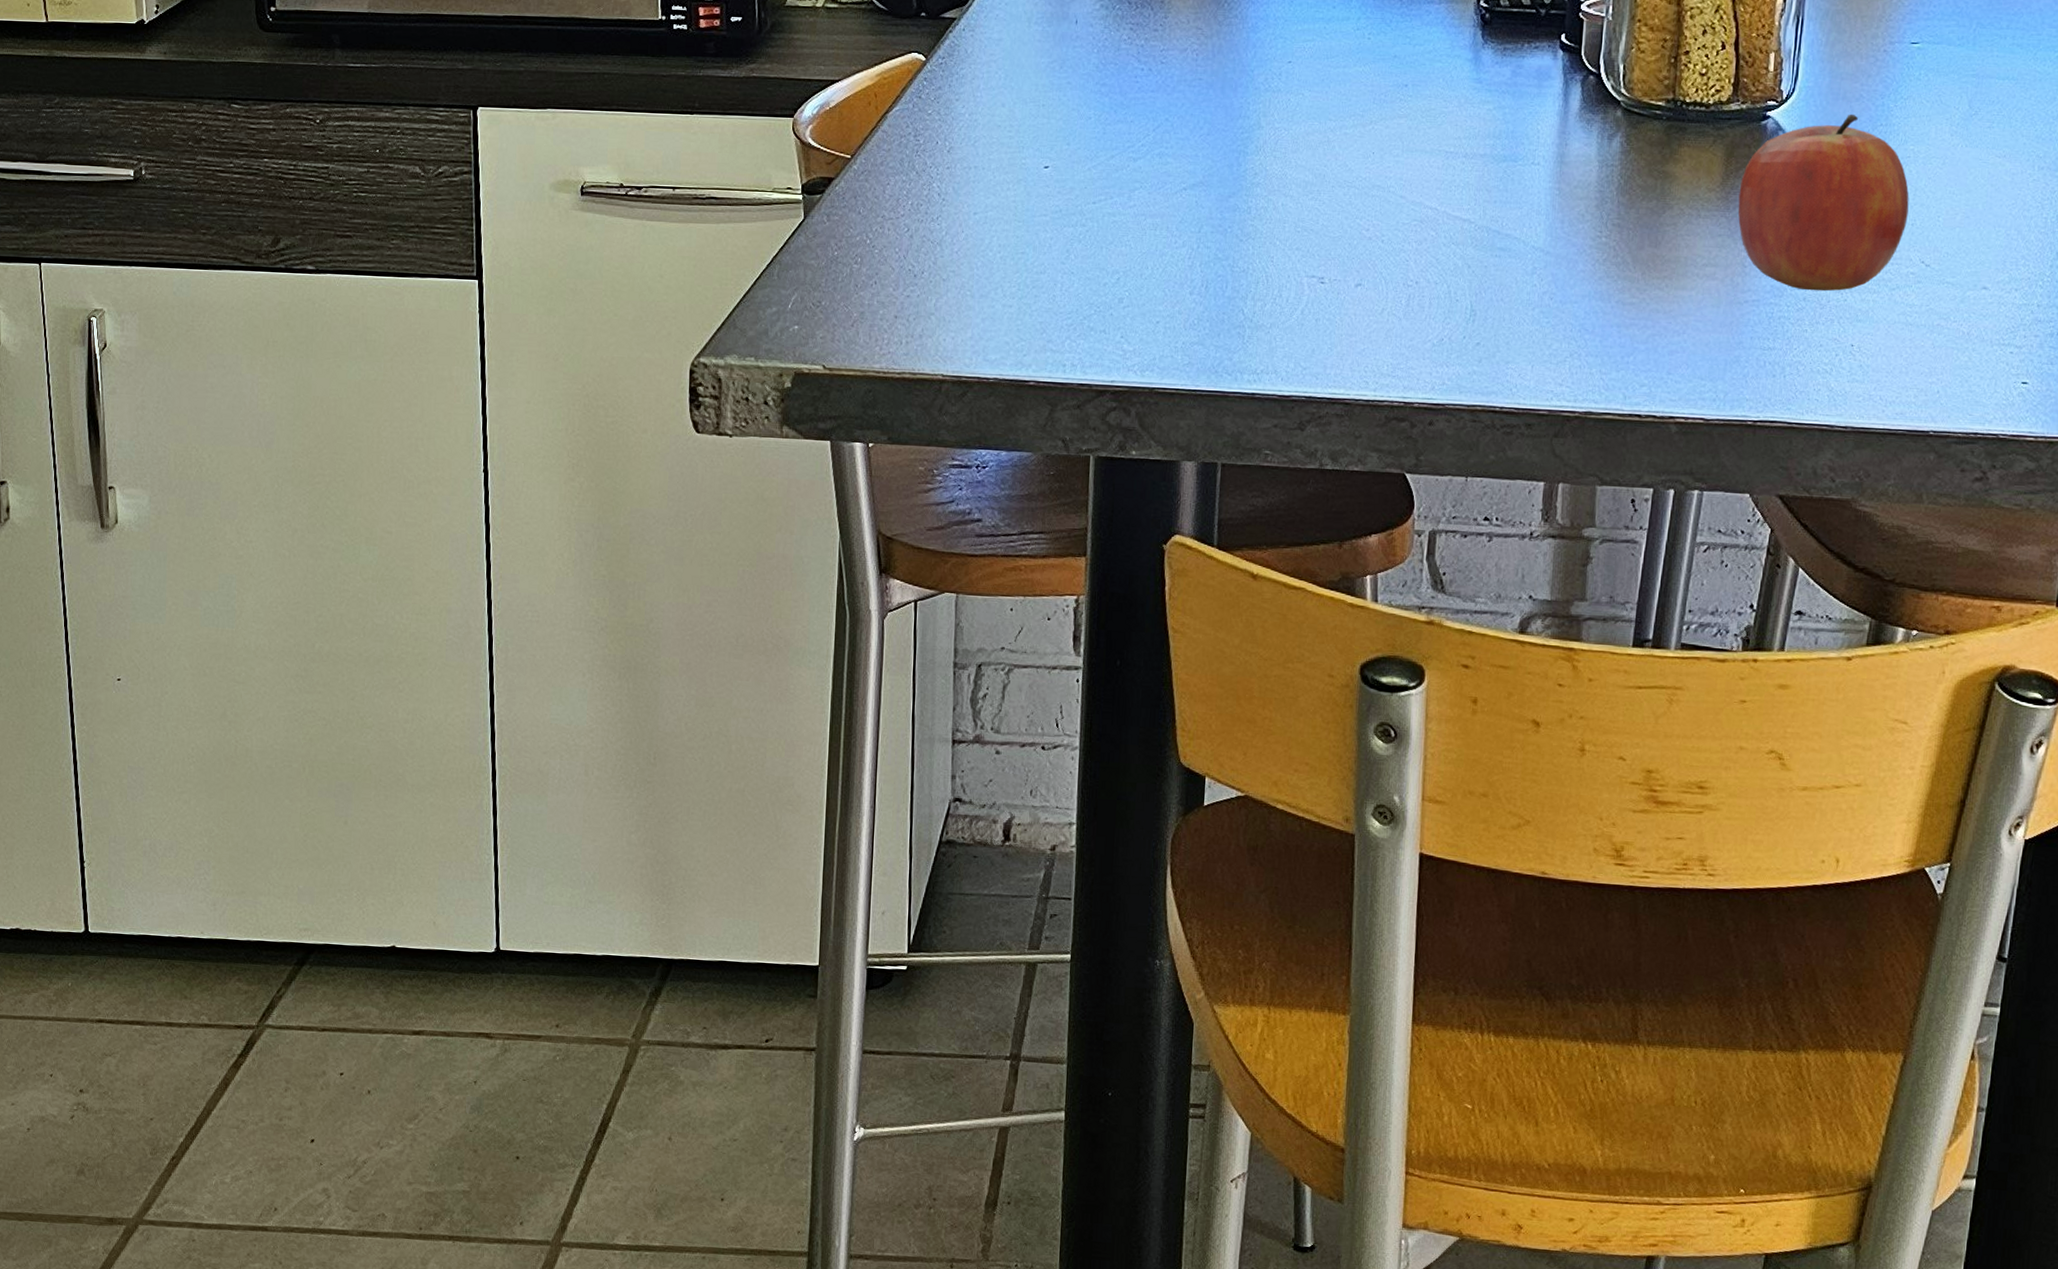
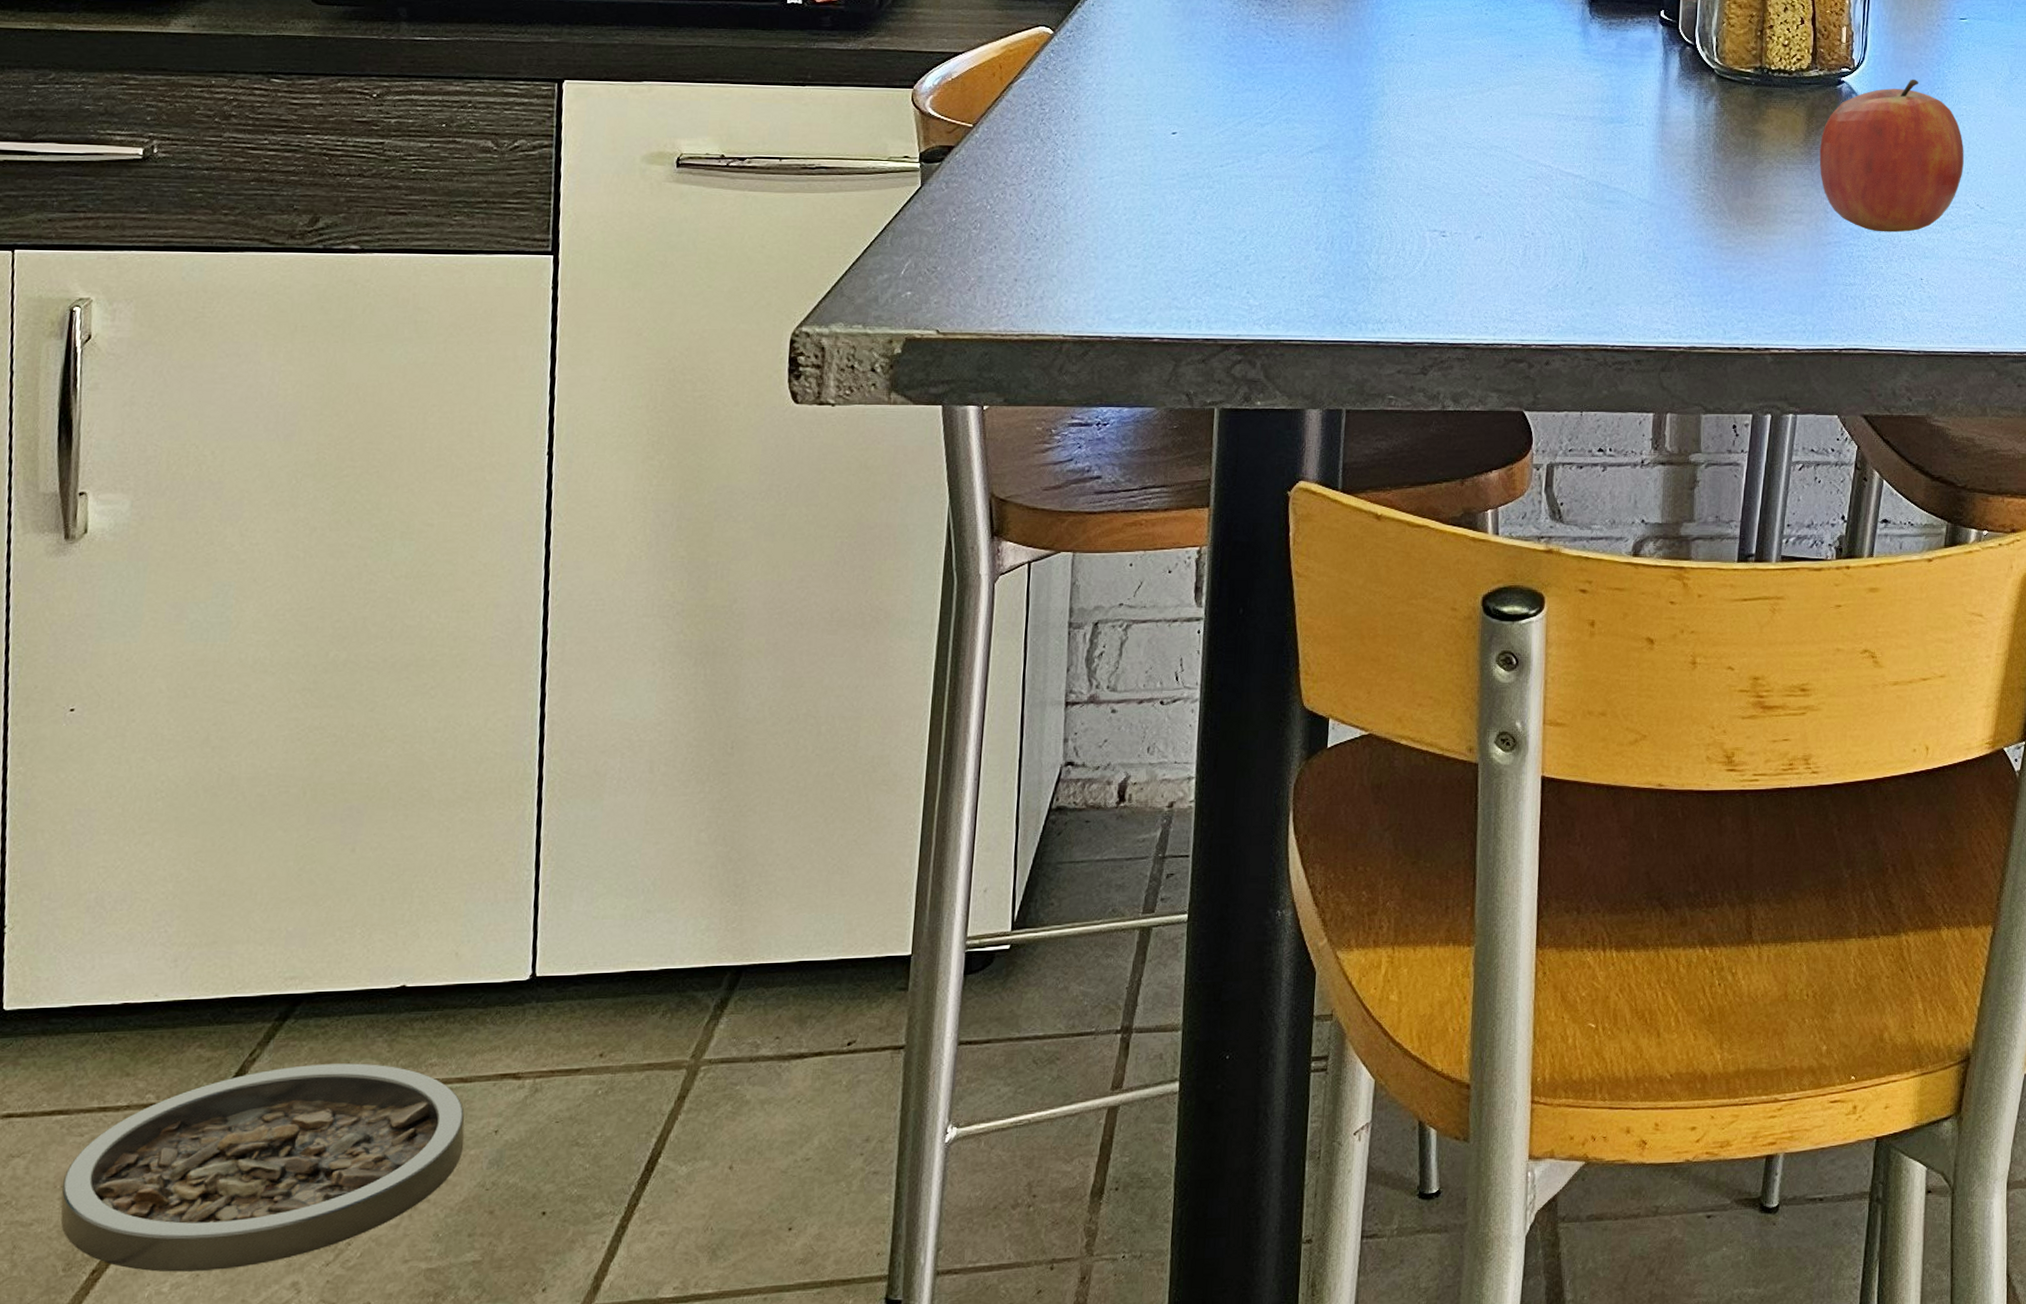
pet bowl: none [144,1005,450,1170] -> present [60,1063,465,1272]

